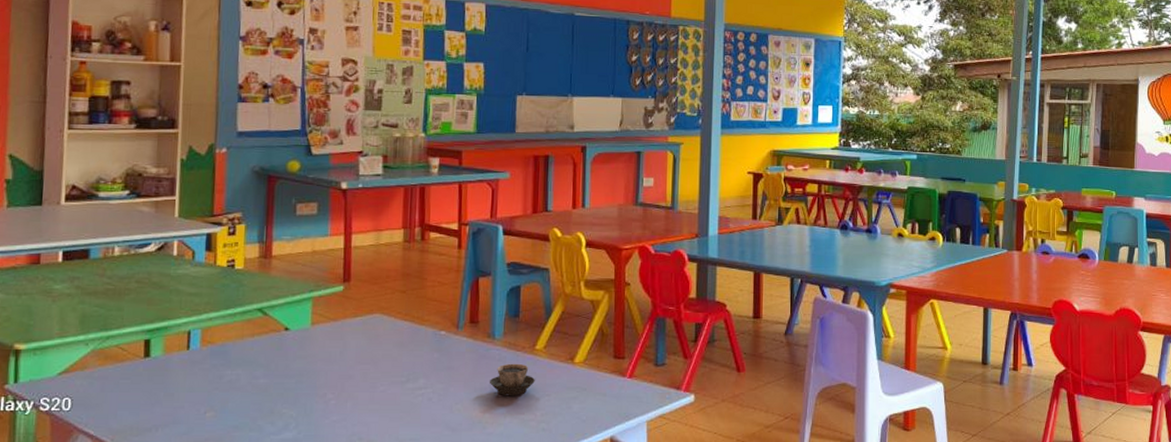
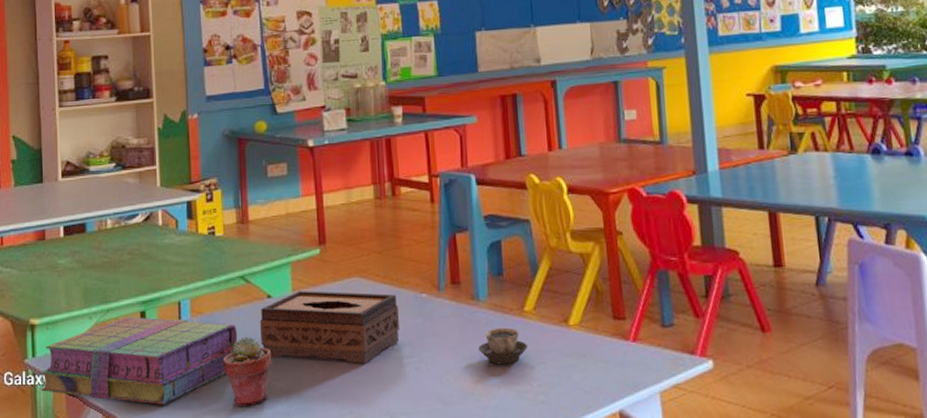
stack of books: none [21,345,250,431] -> present [40,317,238,405]
potted succulent: none [231,366,284,432] -> present [222,336,272,406]
tissue box: none [274,325,417,394] -> present [260,291,400,364]

